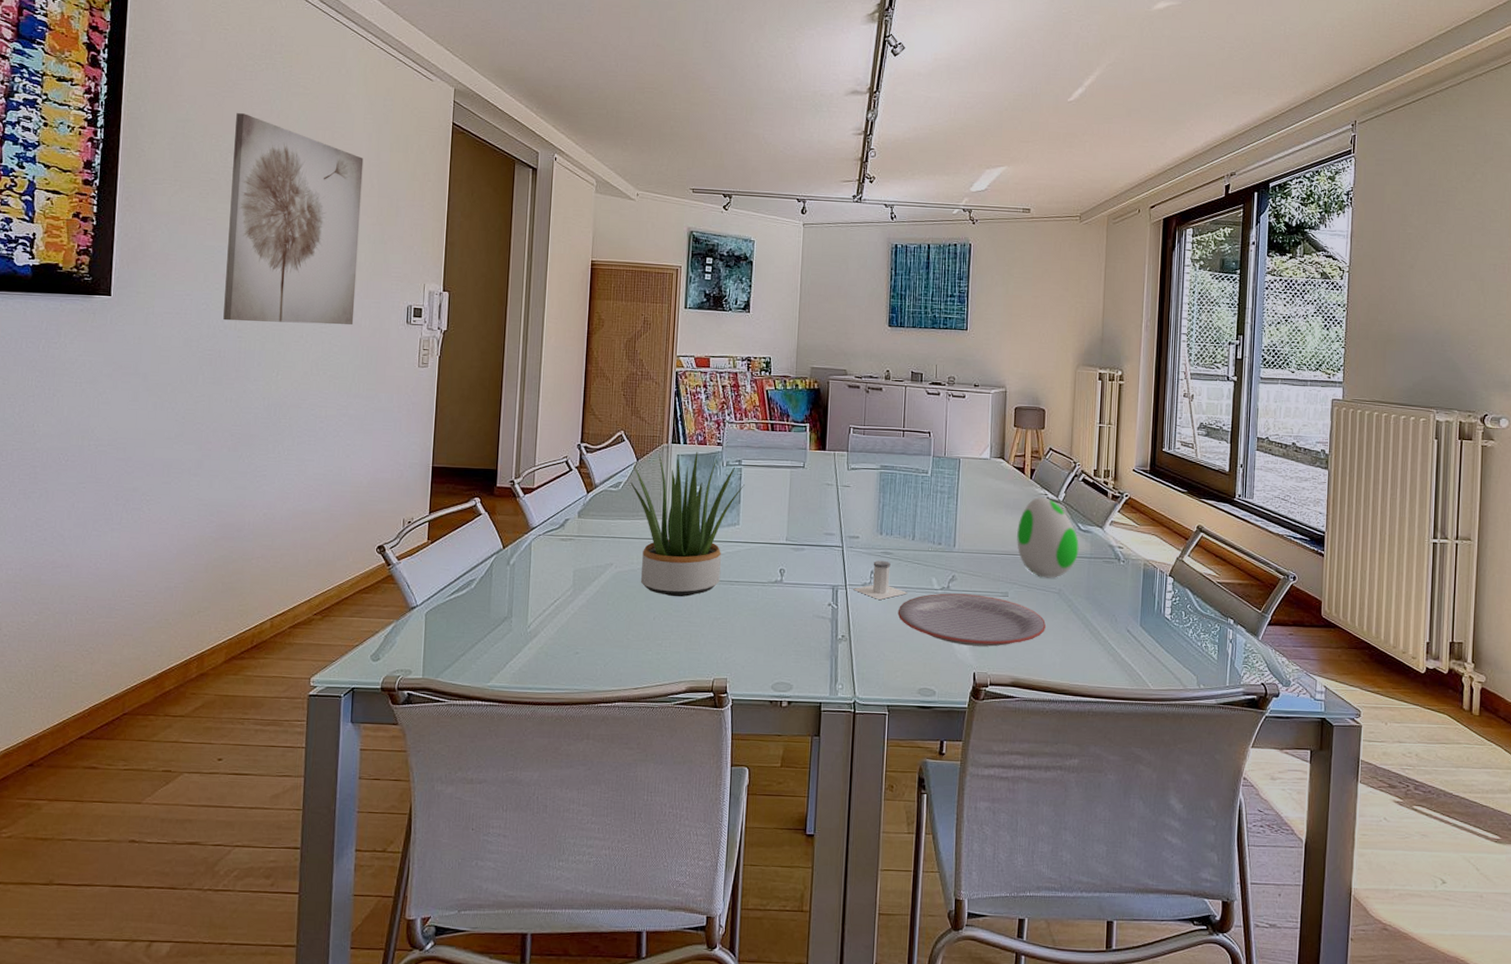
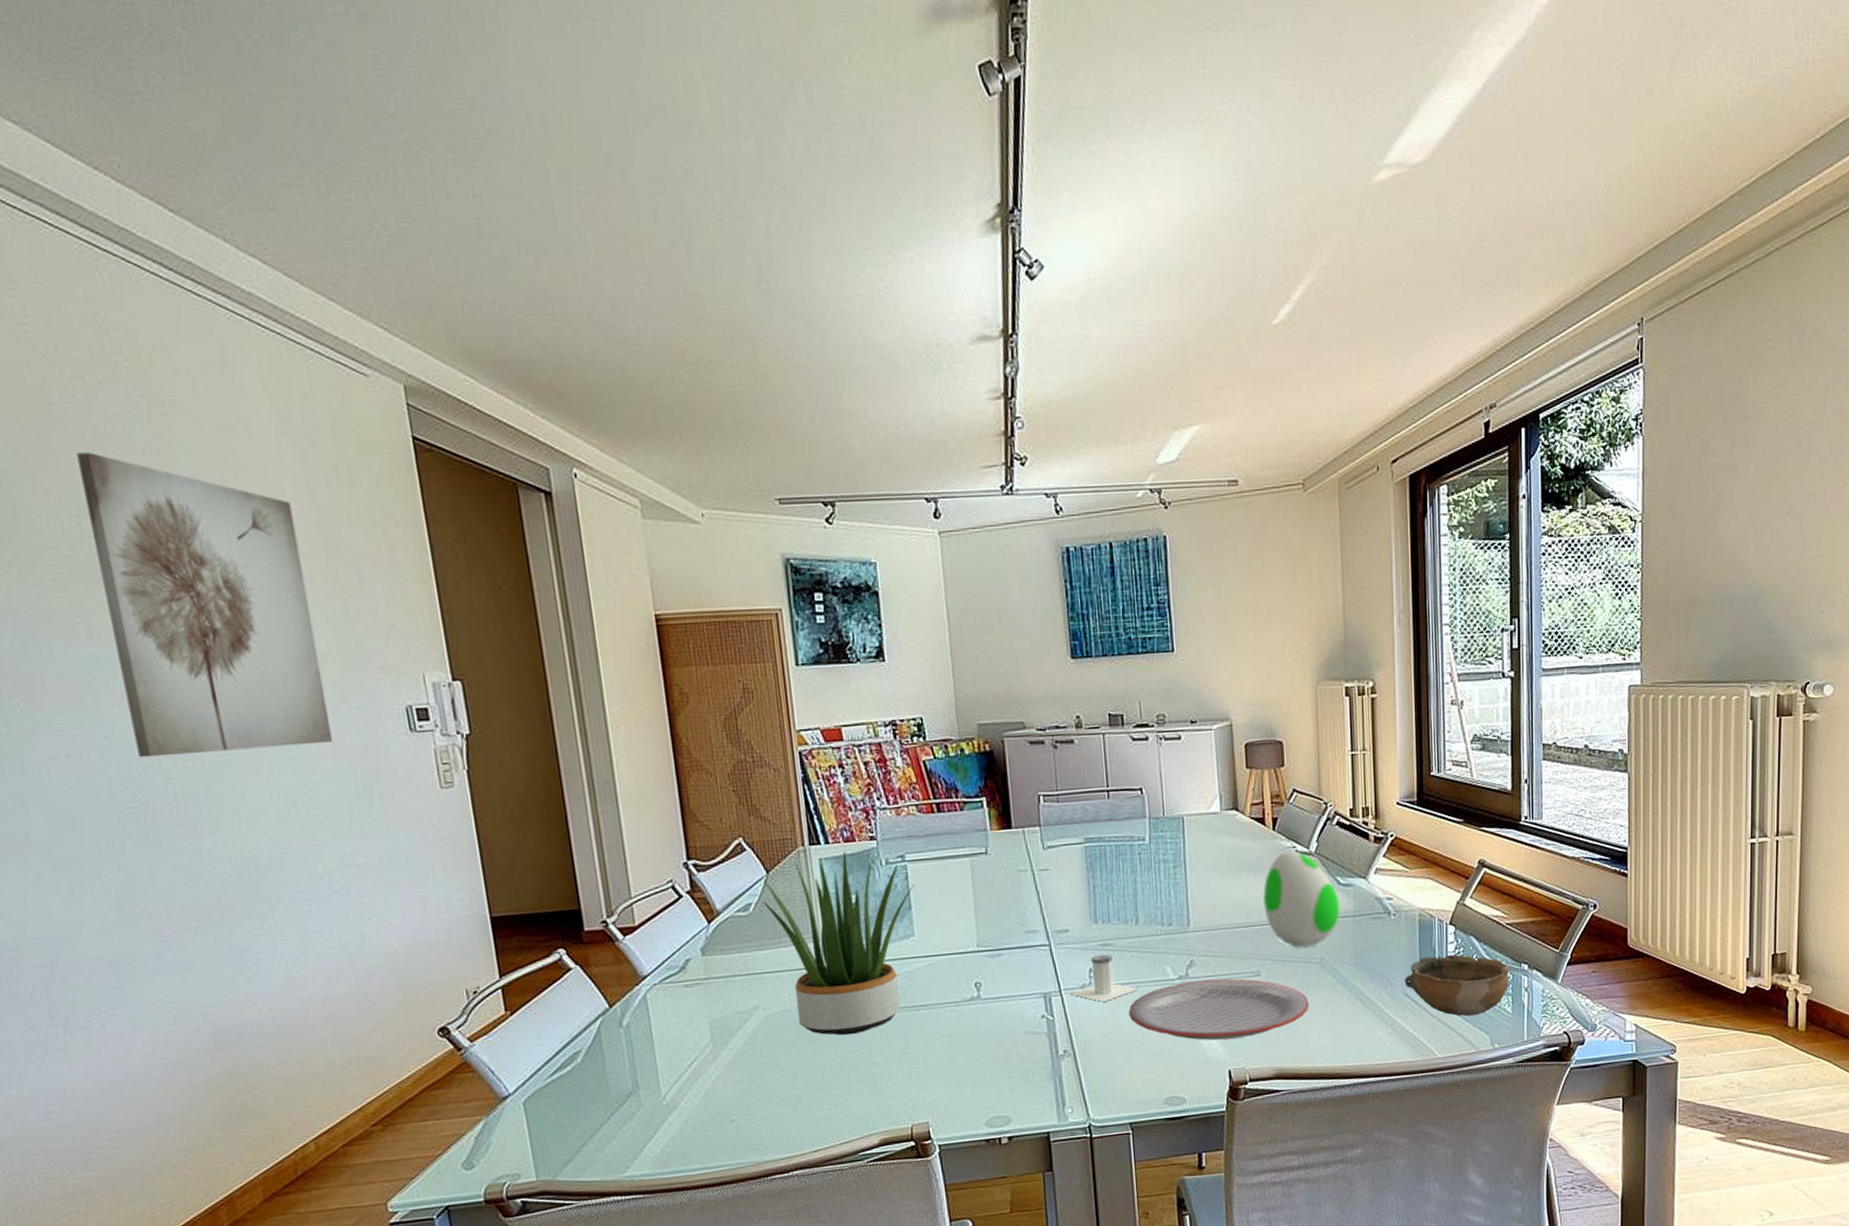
bowl: none [1127,601,1218,658] -> present [1404,954,1510,1017]

